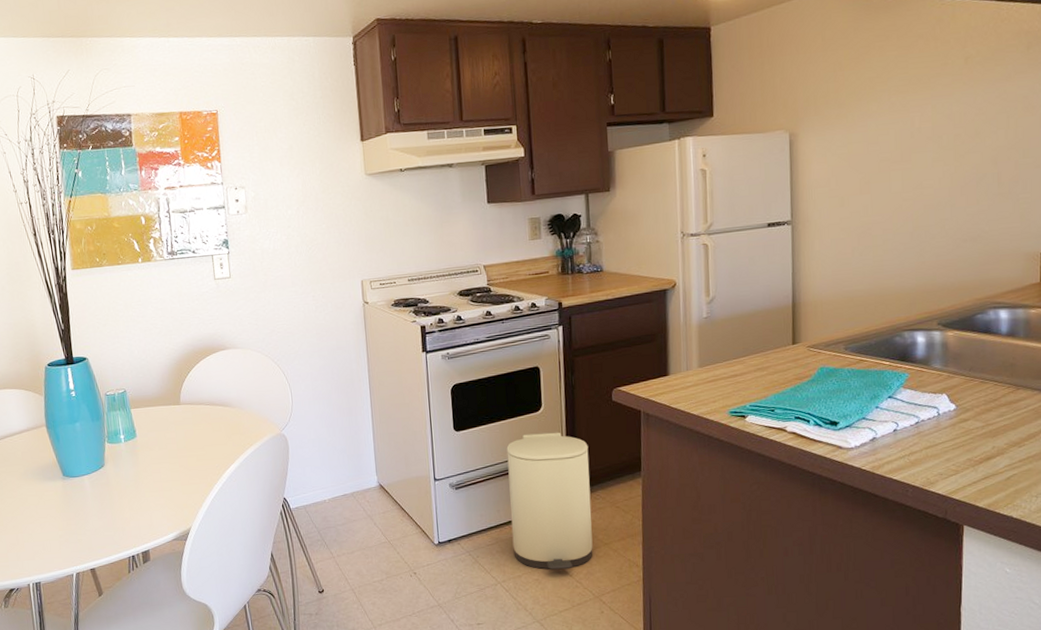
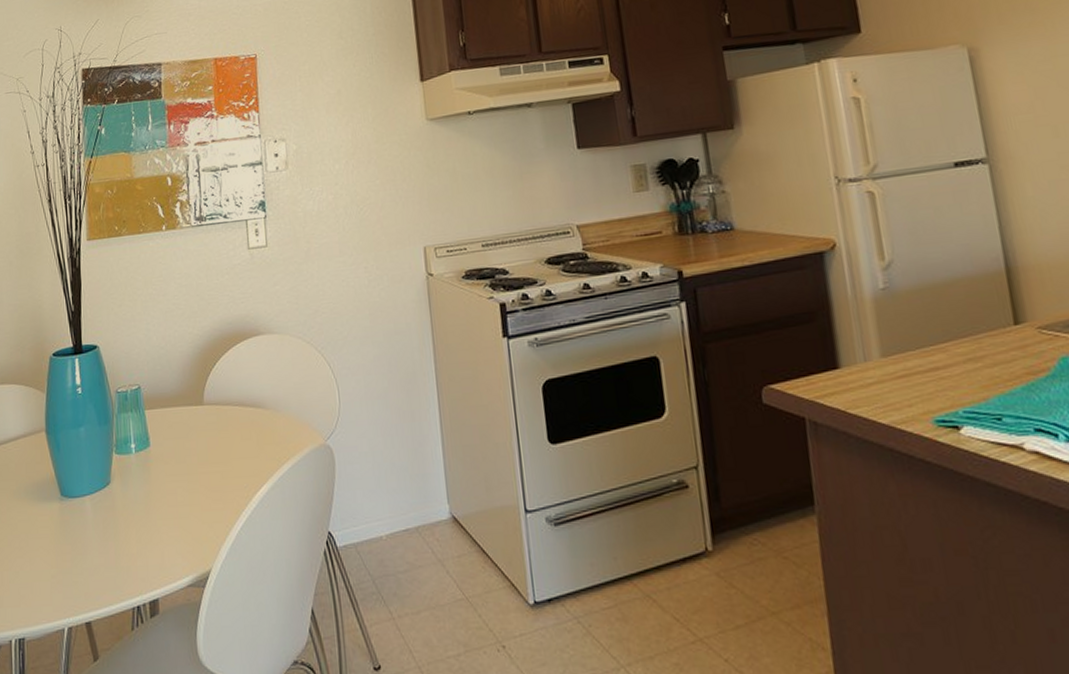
pedal bin: present [506,432,593,570] -> none [621,446,755,651]

